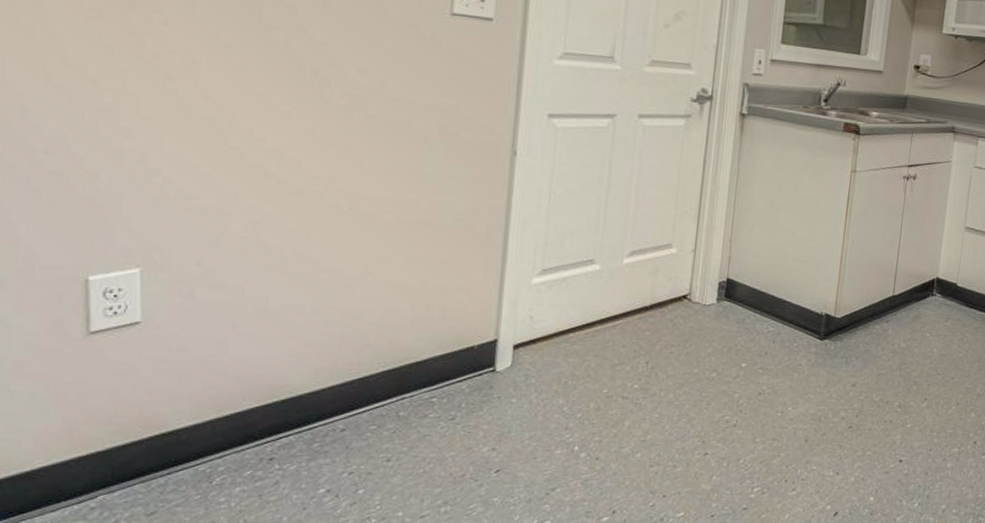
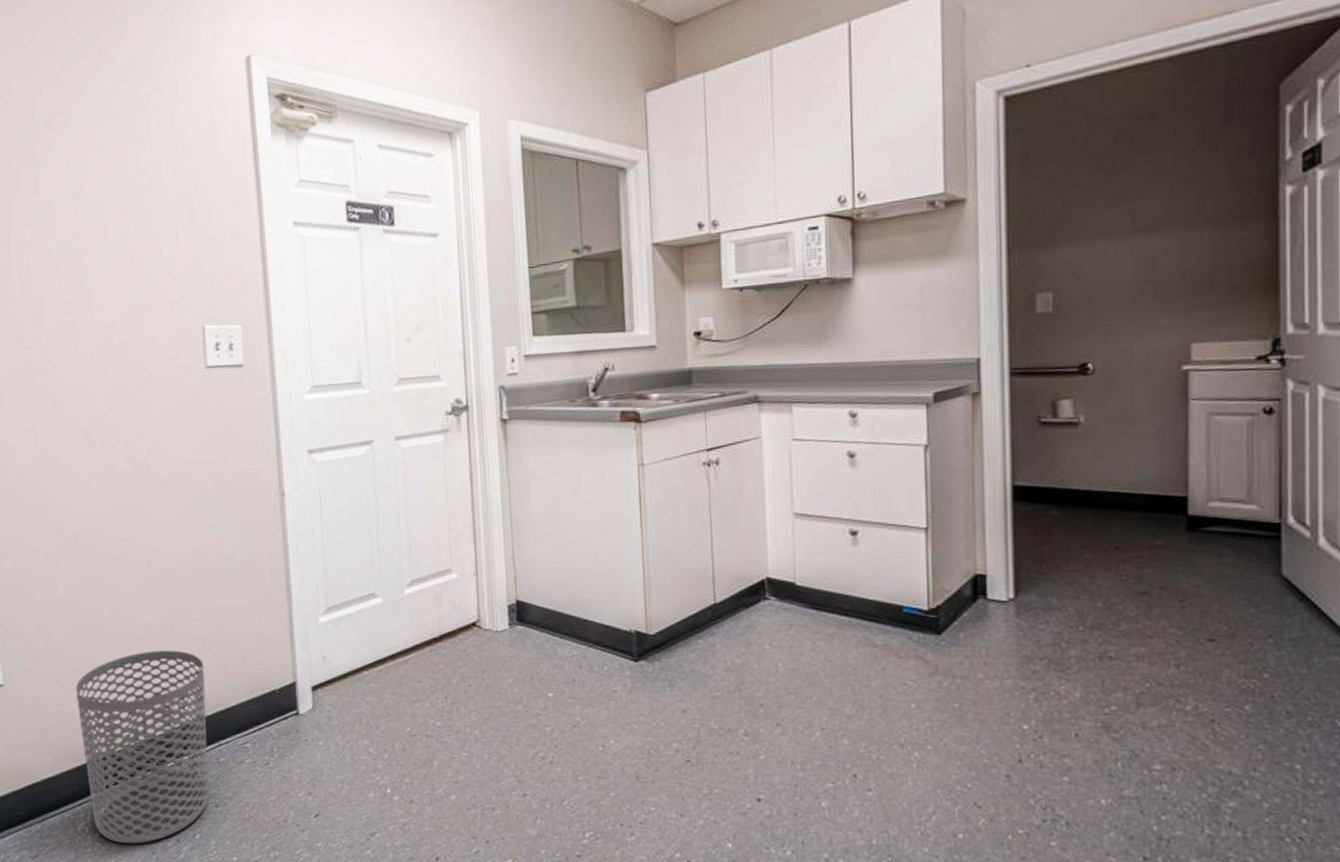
waste bin: none [235,297,398,500] -> present [75,650,209,844]

